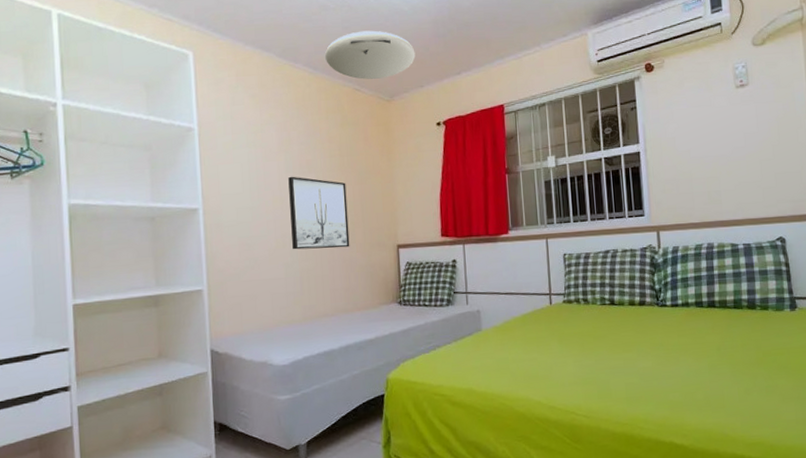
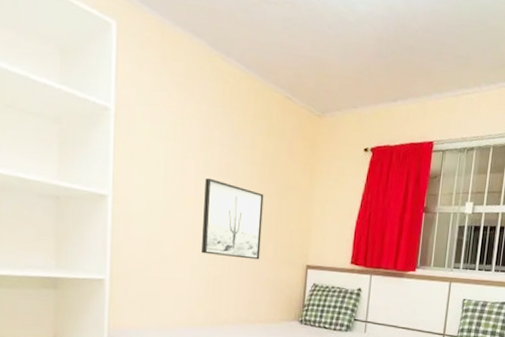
ceiling light: present [325,30,416,80] -> none [260,34,354,91]

